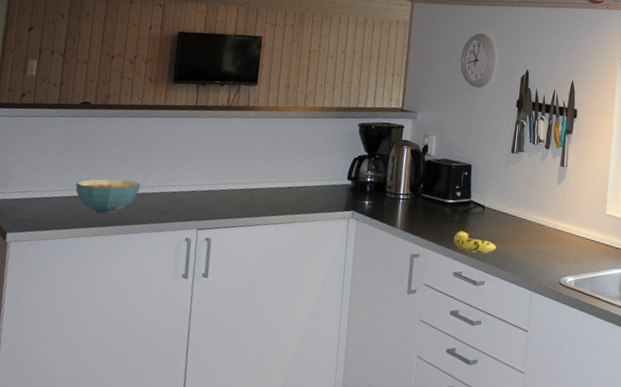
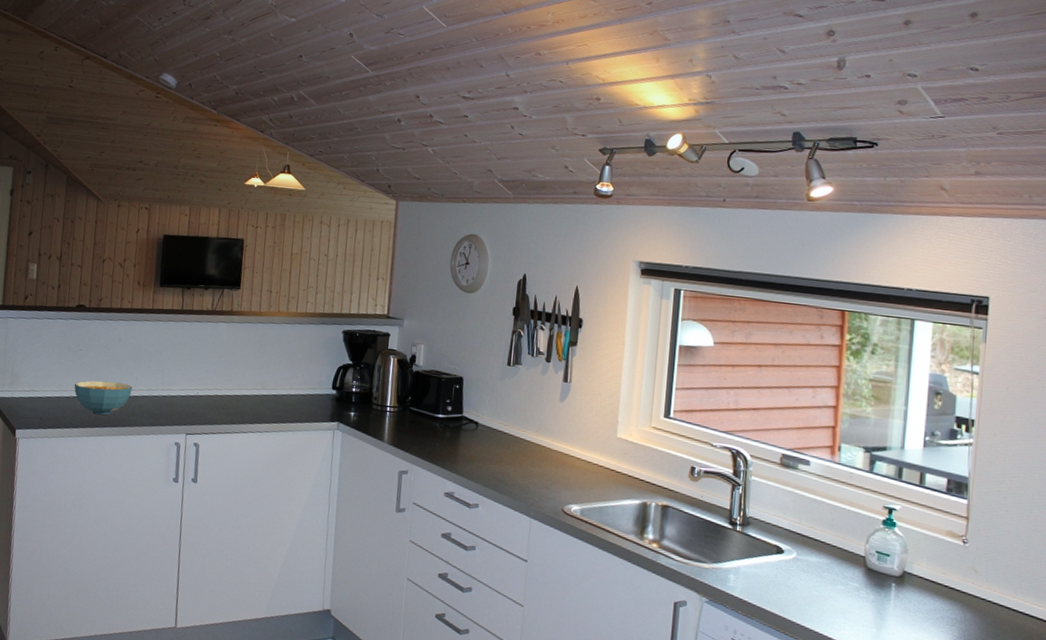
fruit: present [454,231,496,254] -> none [445,448,491,474]

